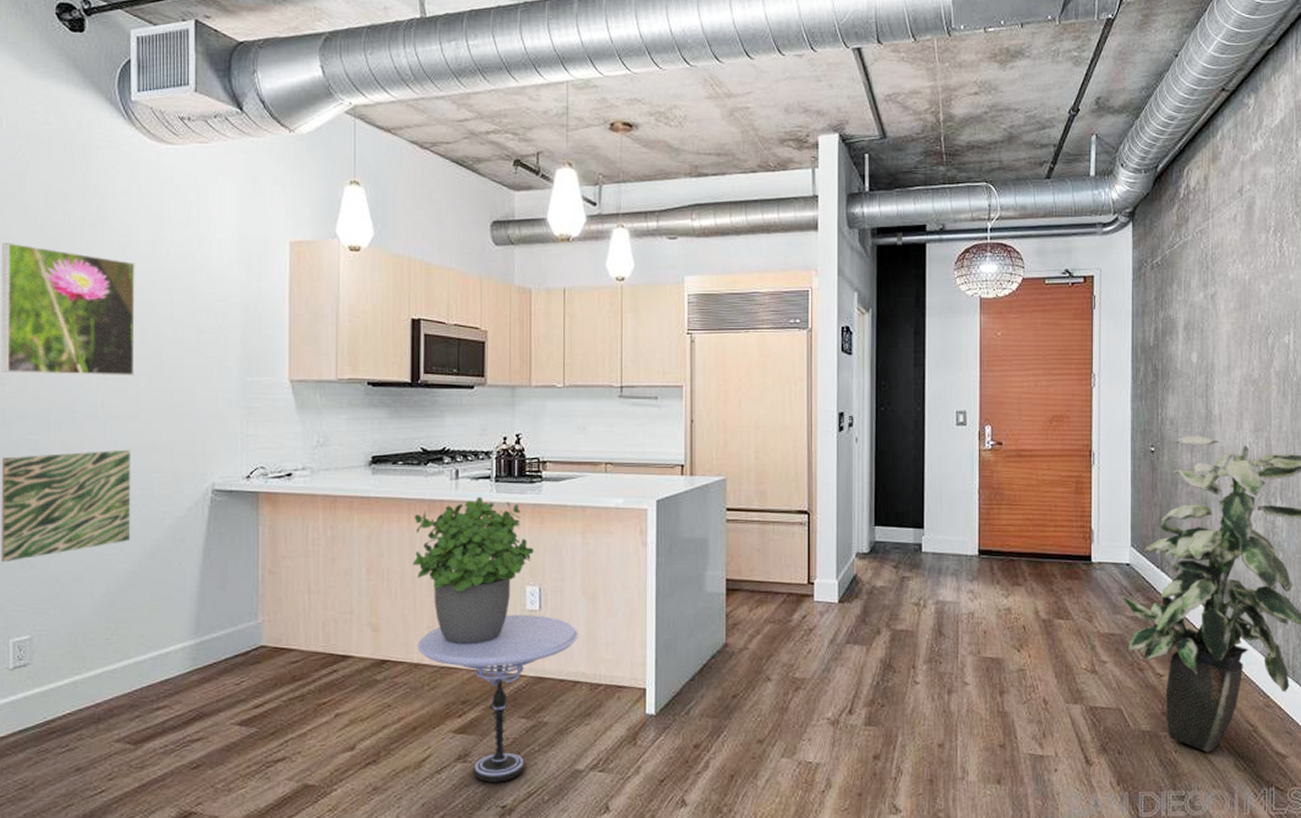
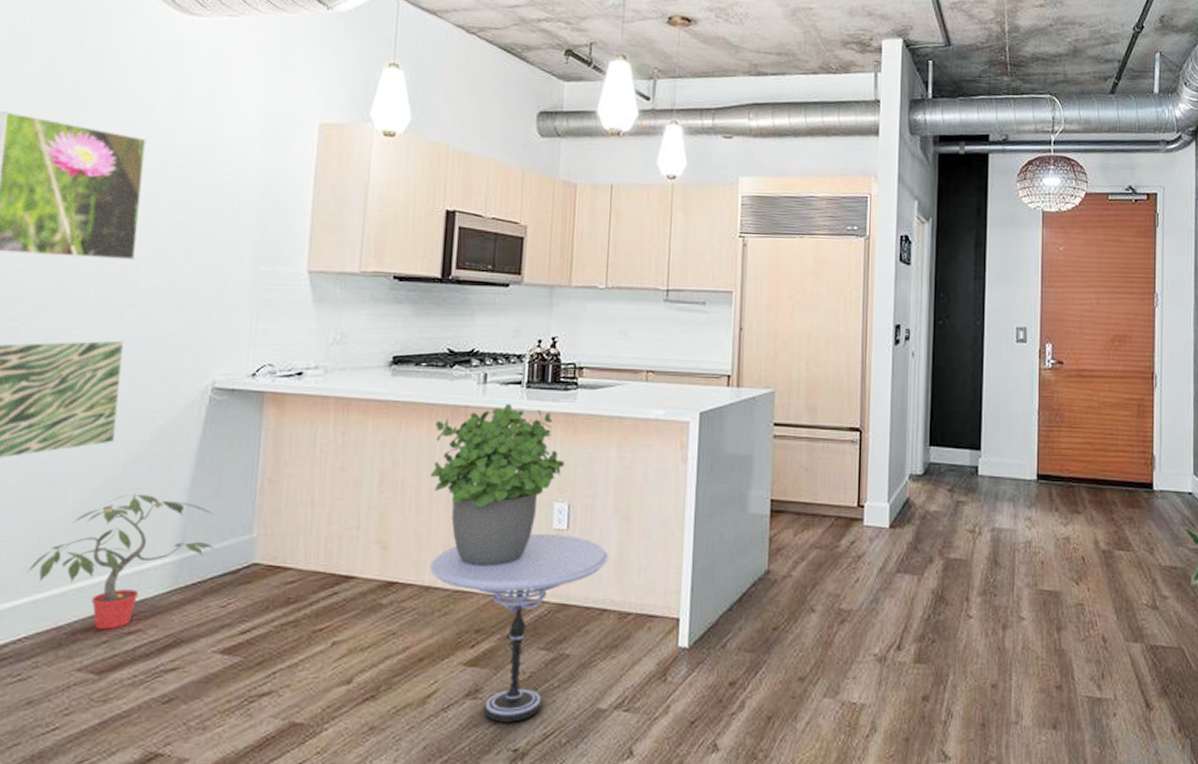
potted plant: none [66,586,226,706] -> present [27,493,215,630]

